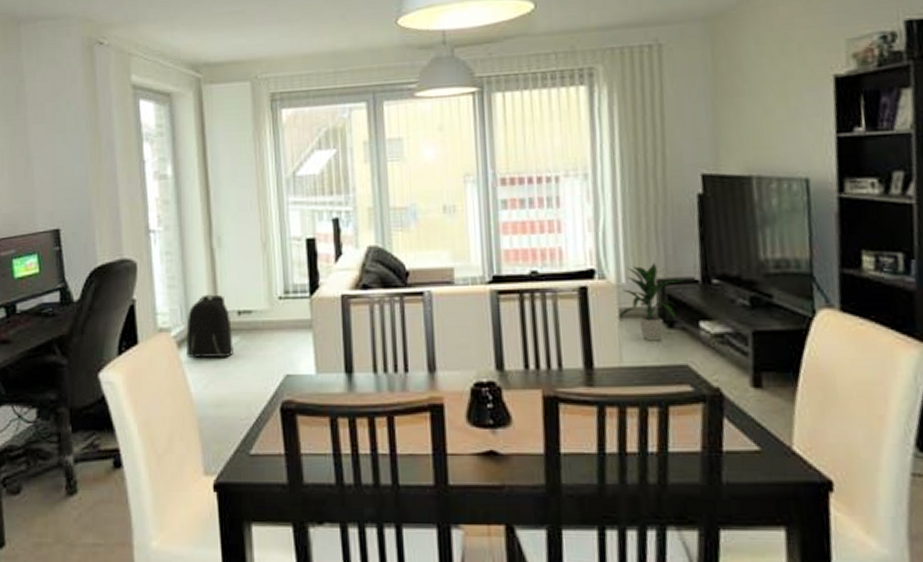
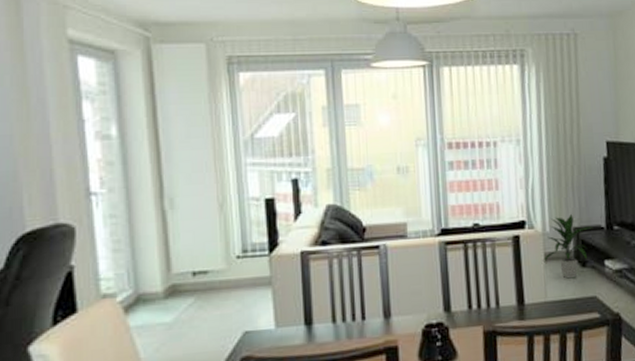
backpack: present [186,294,234,358] -> none [134,256,188,322]

